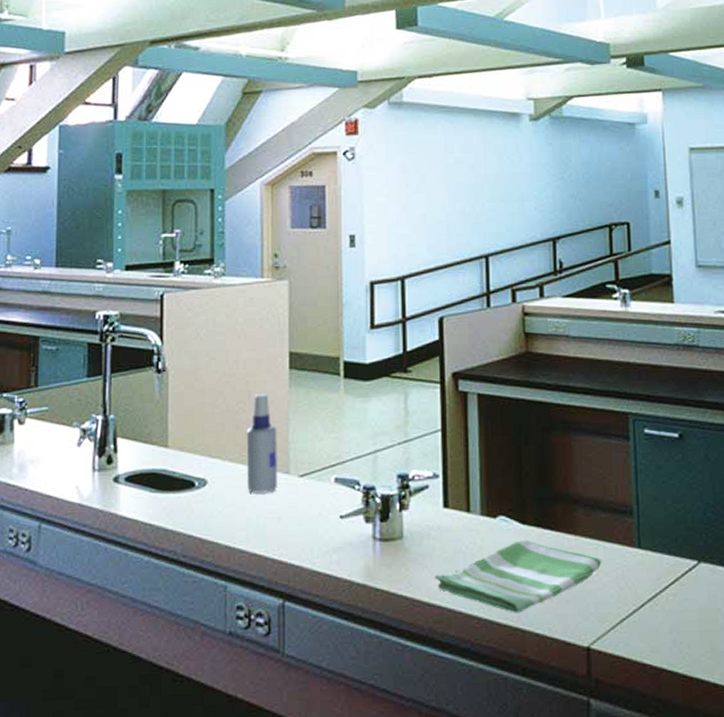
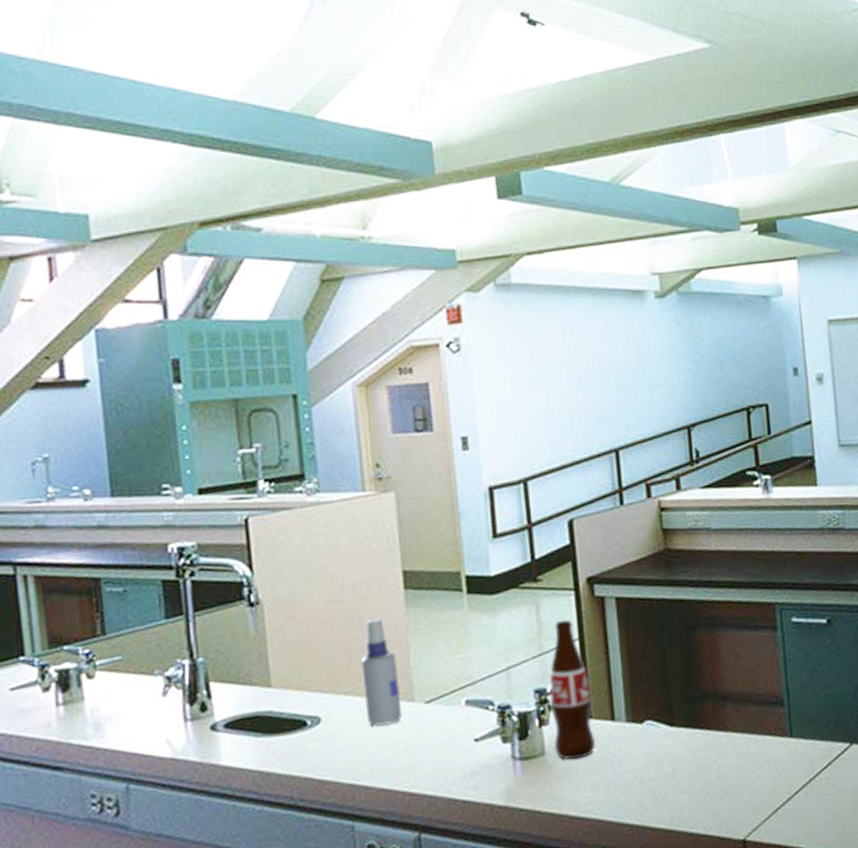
bottle: none [411,410,450,546] -> present [549,619,595,760]
dish towel: present [434,539,602,613] -> none [581,741,754,816]

